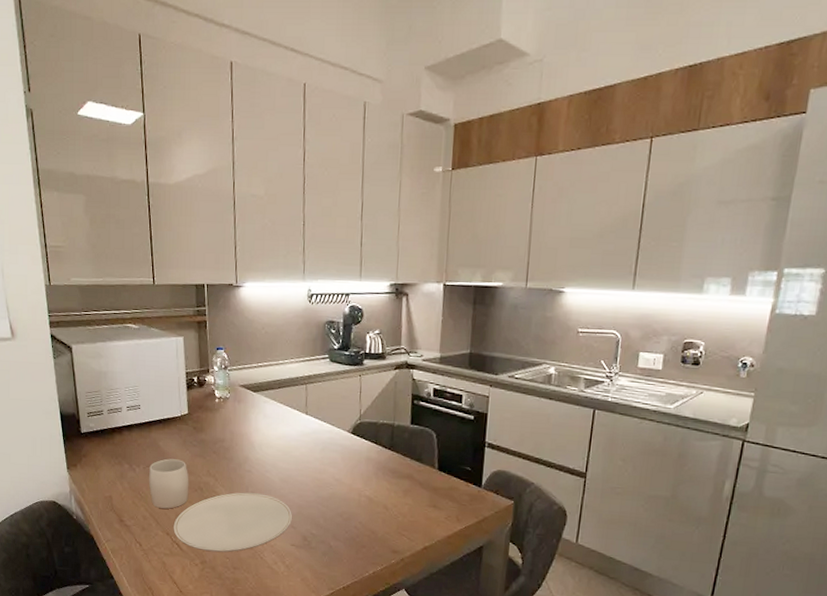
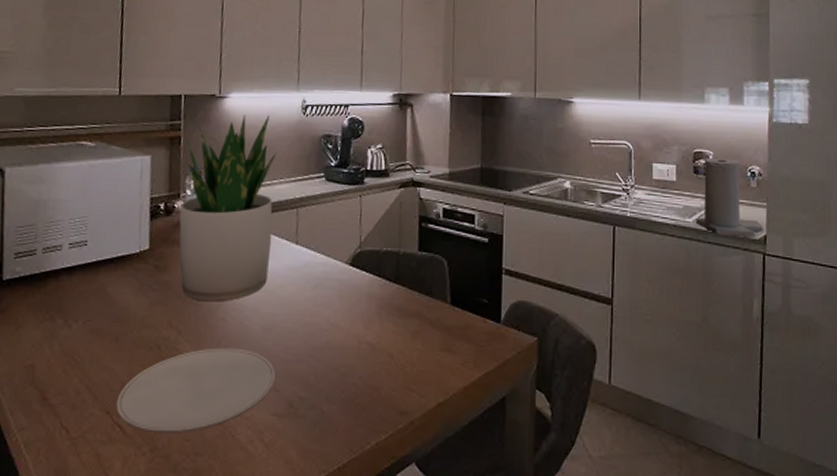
mug: present [148,458,189,509] -> none [87,308,144,377]
planter: none [209,302,287,458] -> present [179,114,276,302]
paper towel: none [676,348,747,425] -> present [695,157,763,238]

